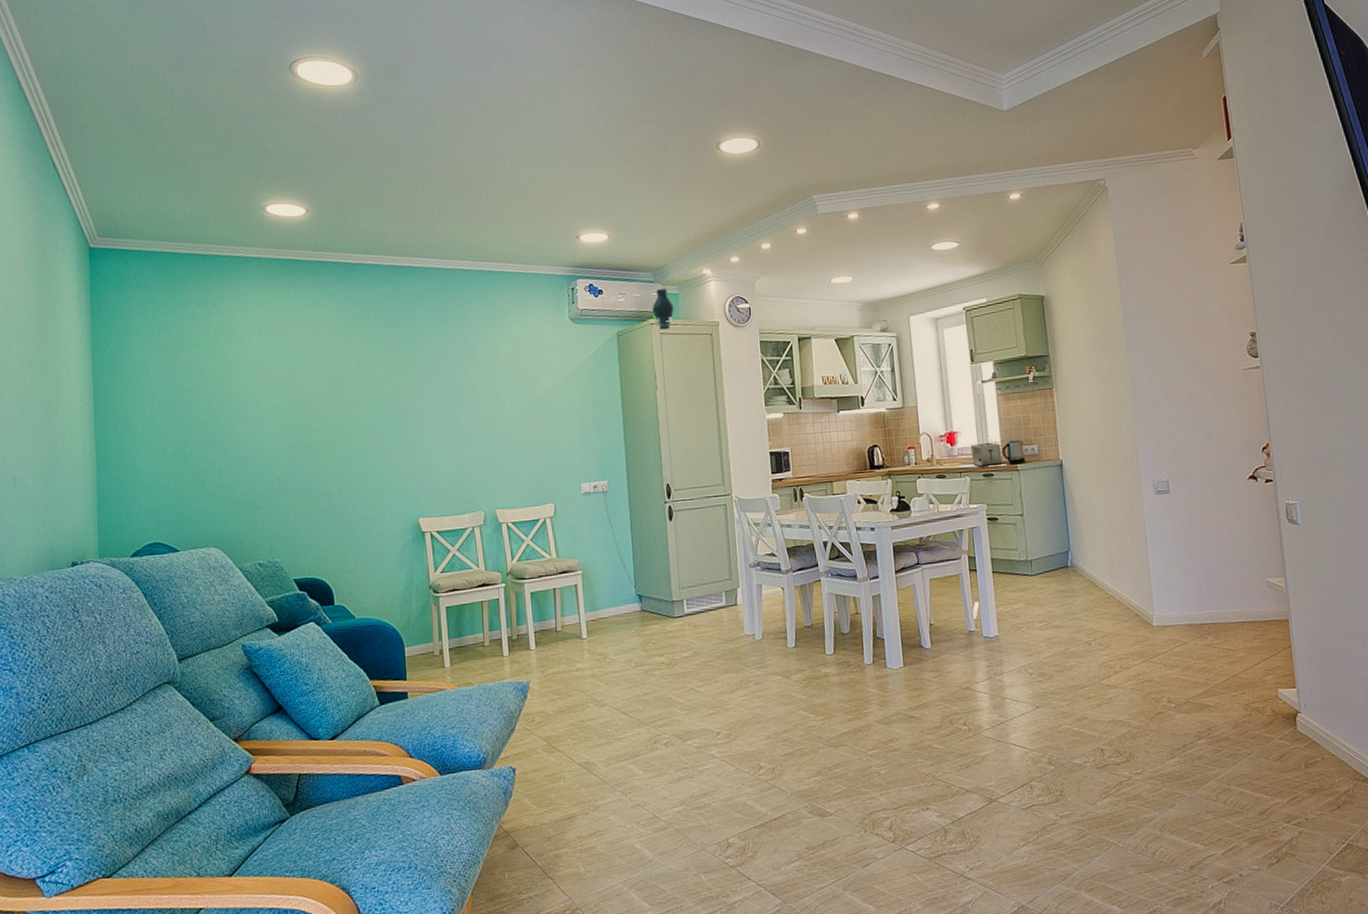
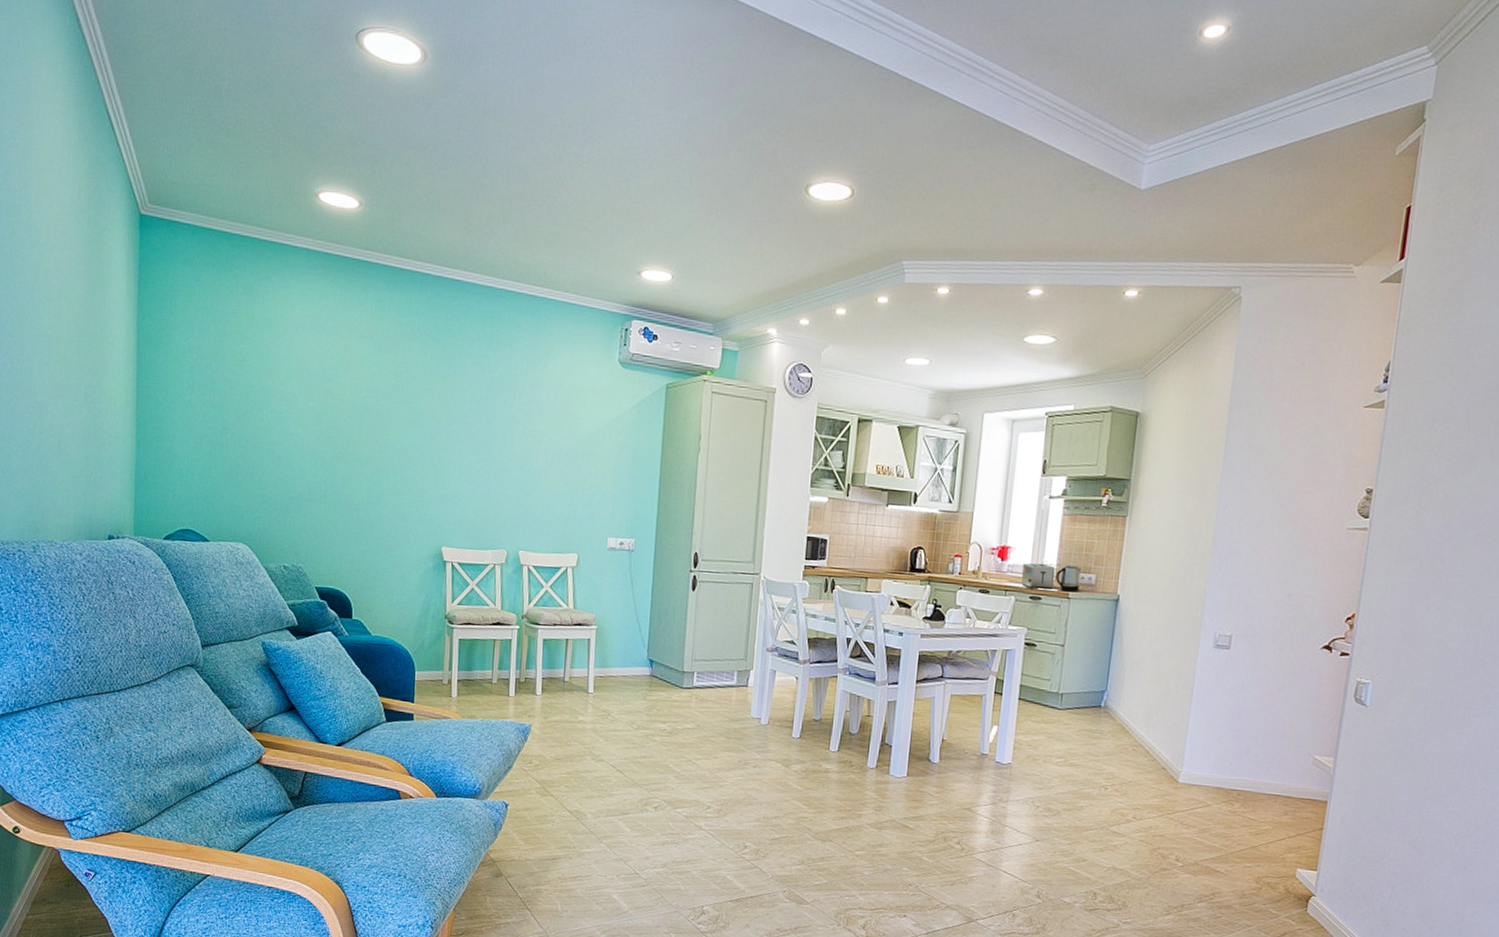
vase: present [652,289,674,330] -> none [707,343,731,389]

